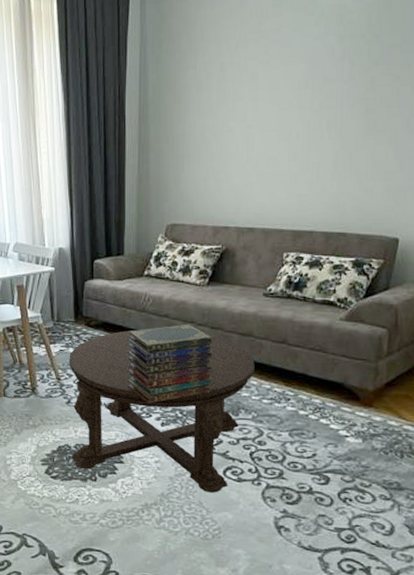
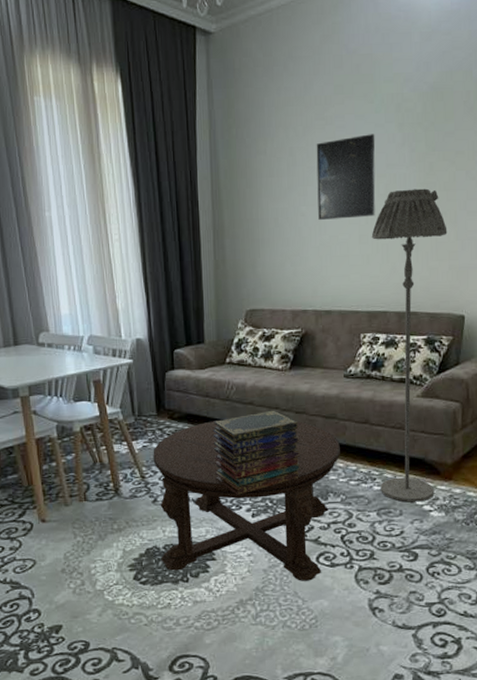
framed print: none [246,47,313,137] -> present [316,134,376,221]
floor lamp: none [294,104,386,427] -> present [371,188,448,503]

